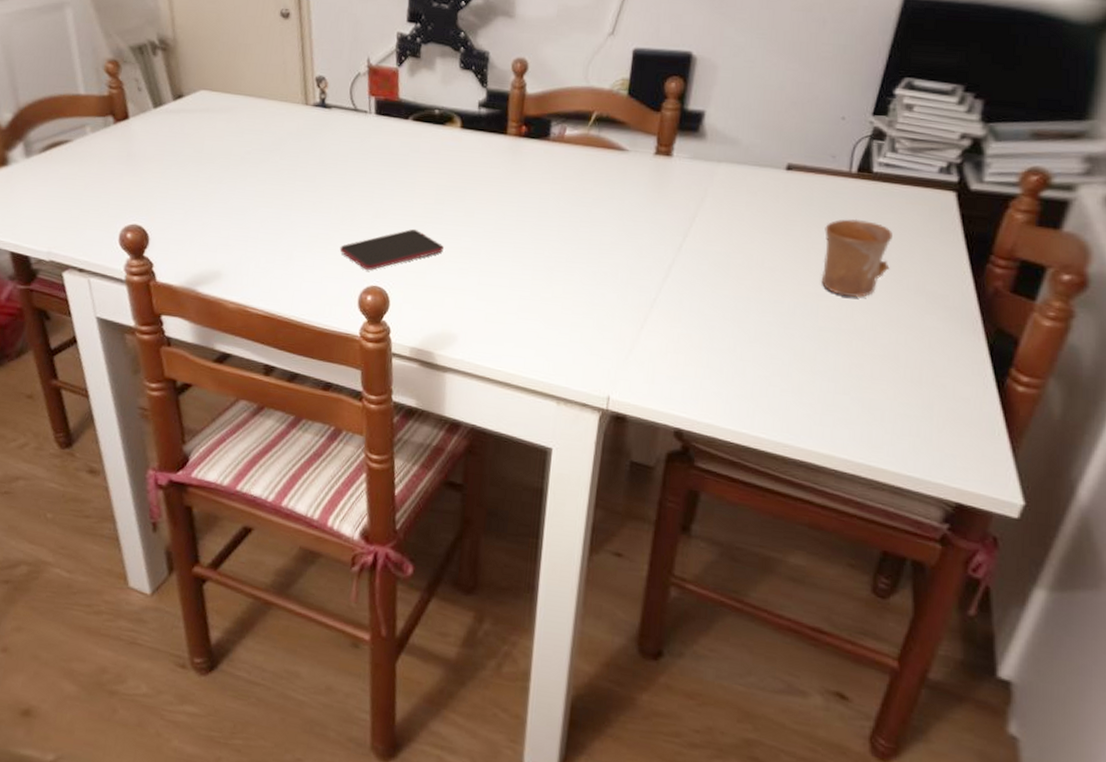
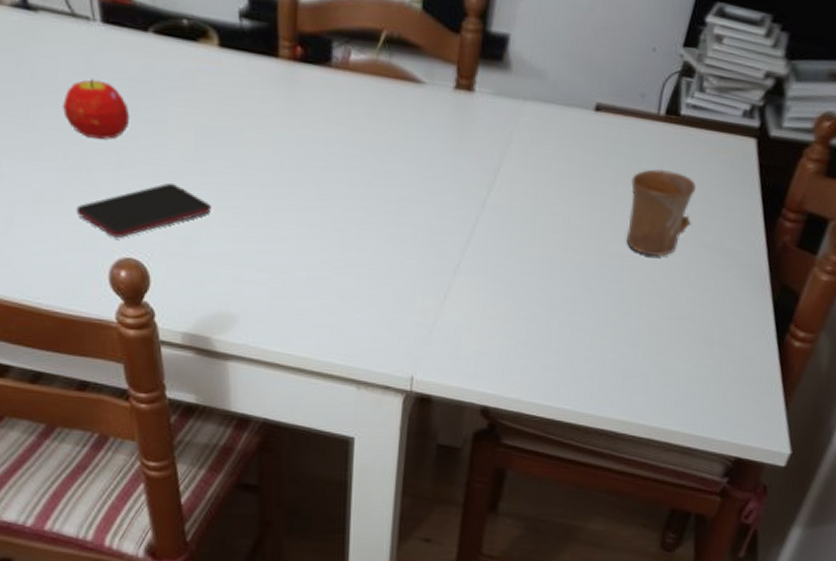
fruit: none [340,154,388,197] -> present [63,79,130,140]

